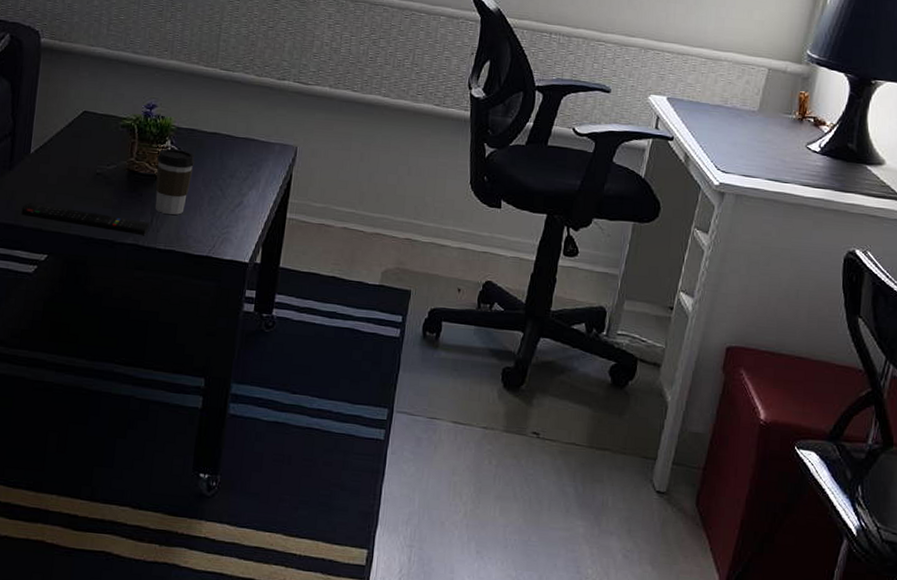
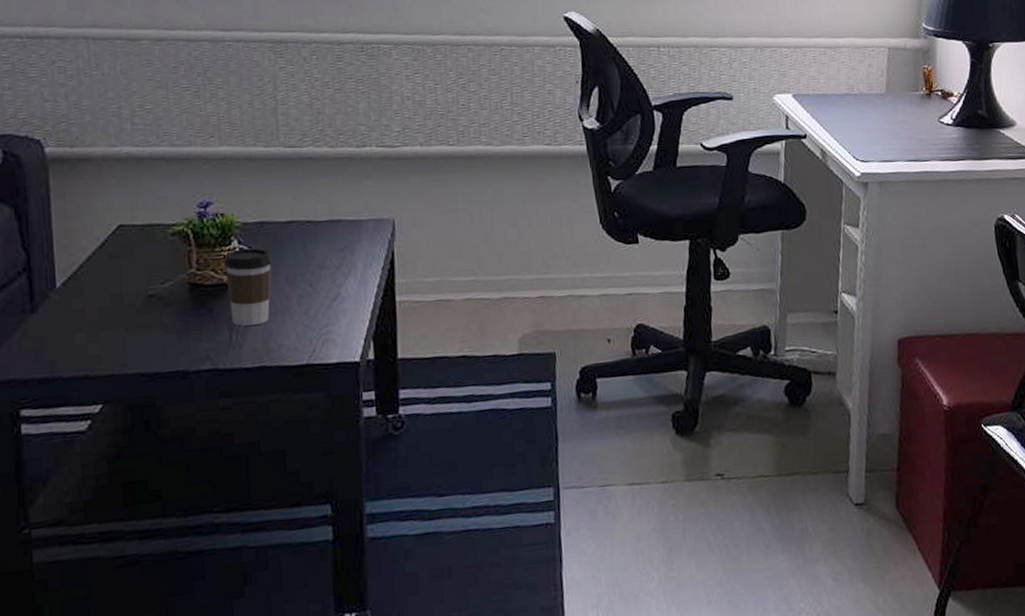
remote control: present [21,203,150,236] -> none [57,339,230,365]

